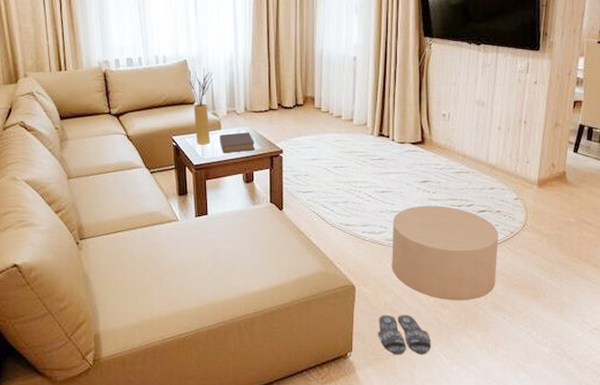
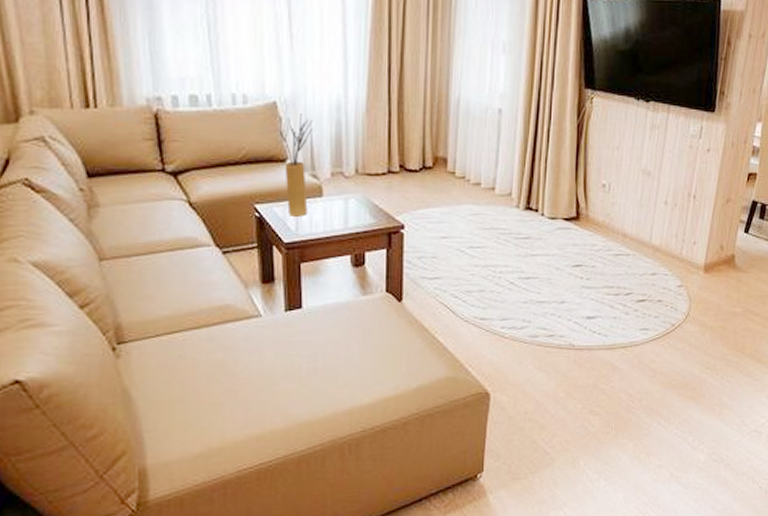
book: present [219,132,255,153] -> none [319,201,369,228]
slippers: present [378,314,432,355] -> none [515,425,577,473]
pouf: present [392,205,498,301] -> none [534,294,658,406]

